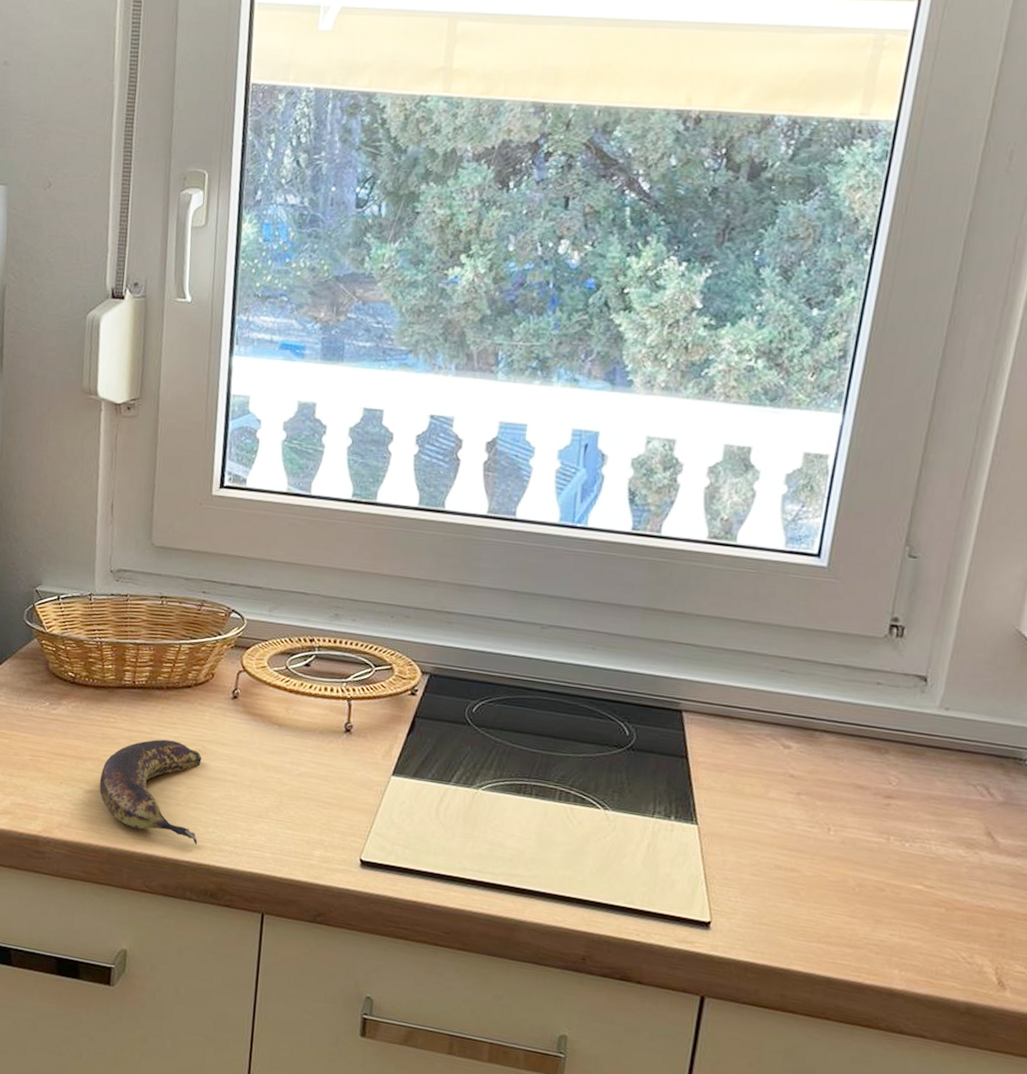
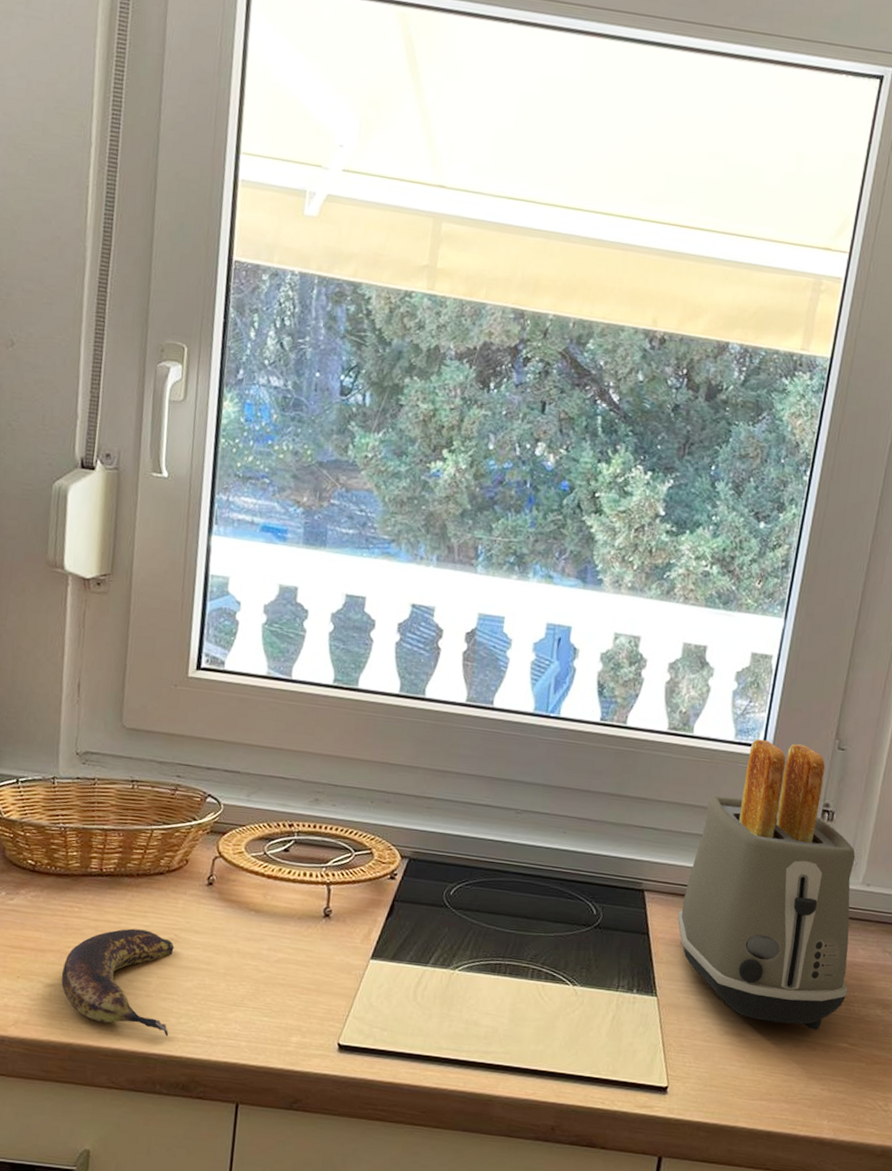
toaster: none [720,547,931,869] -> present [677,739,856,1030]

